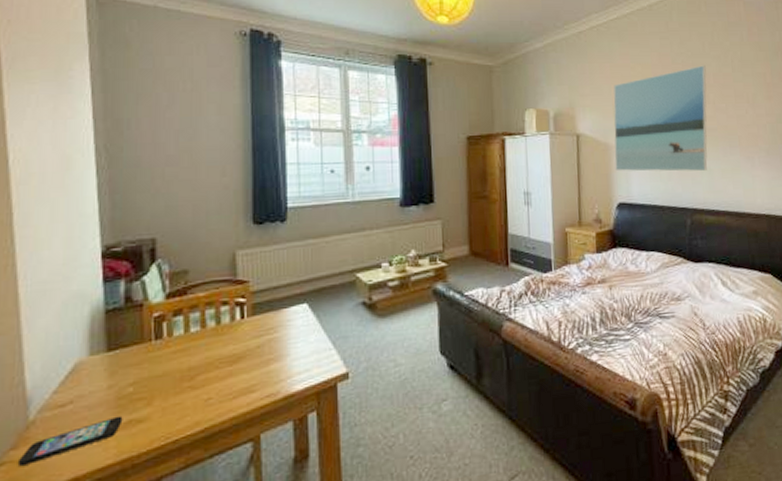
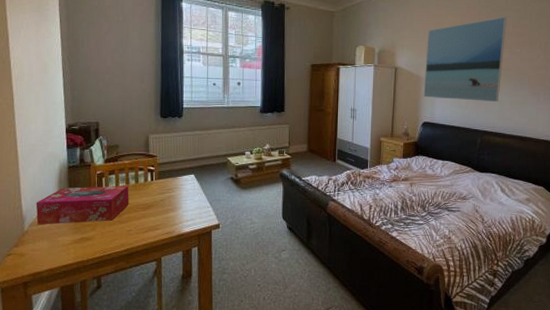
smartphone: present [17,416,123,467] -> none [18,234,78,258]
tissue box: none [49,330,207,408] -> present [36,185,129,225]

